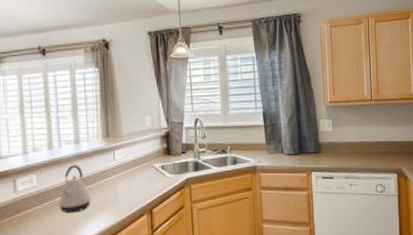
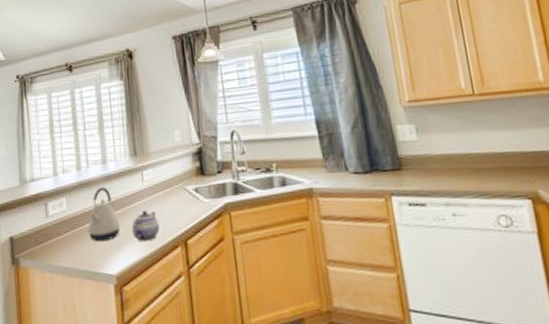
teapot: none [102,184,129,212] -> present [131,210,160,242]

